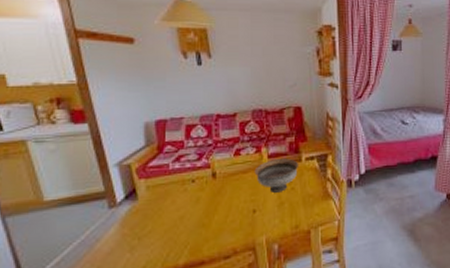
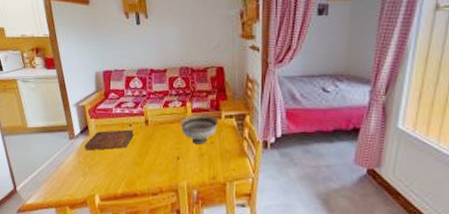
bible: none [132,186,198,219] -> present [85,129,134,151]

